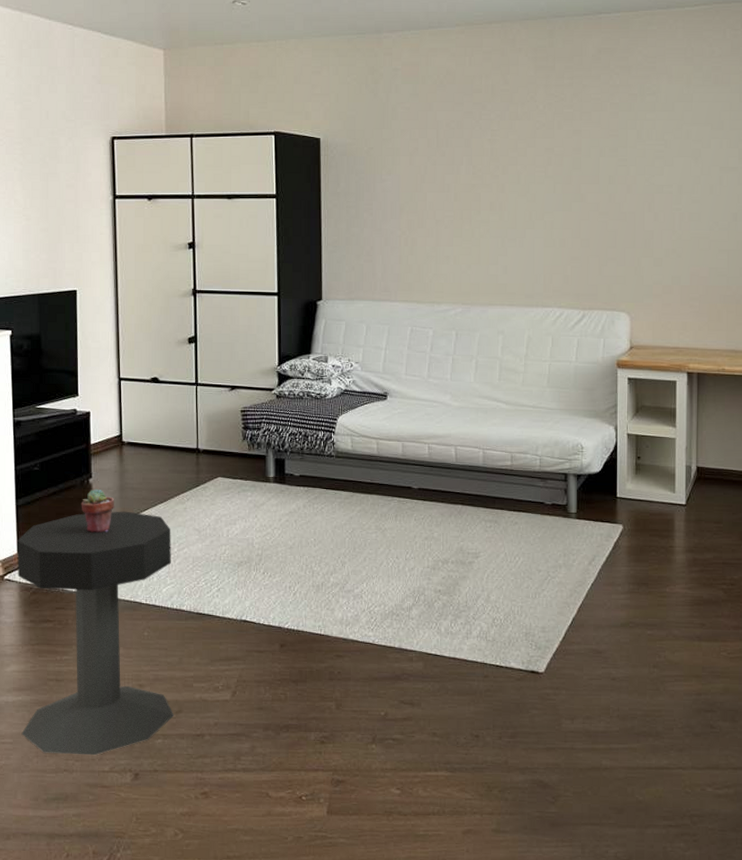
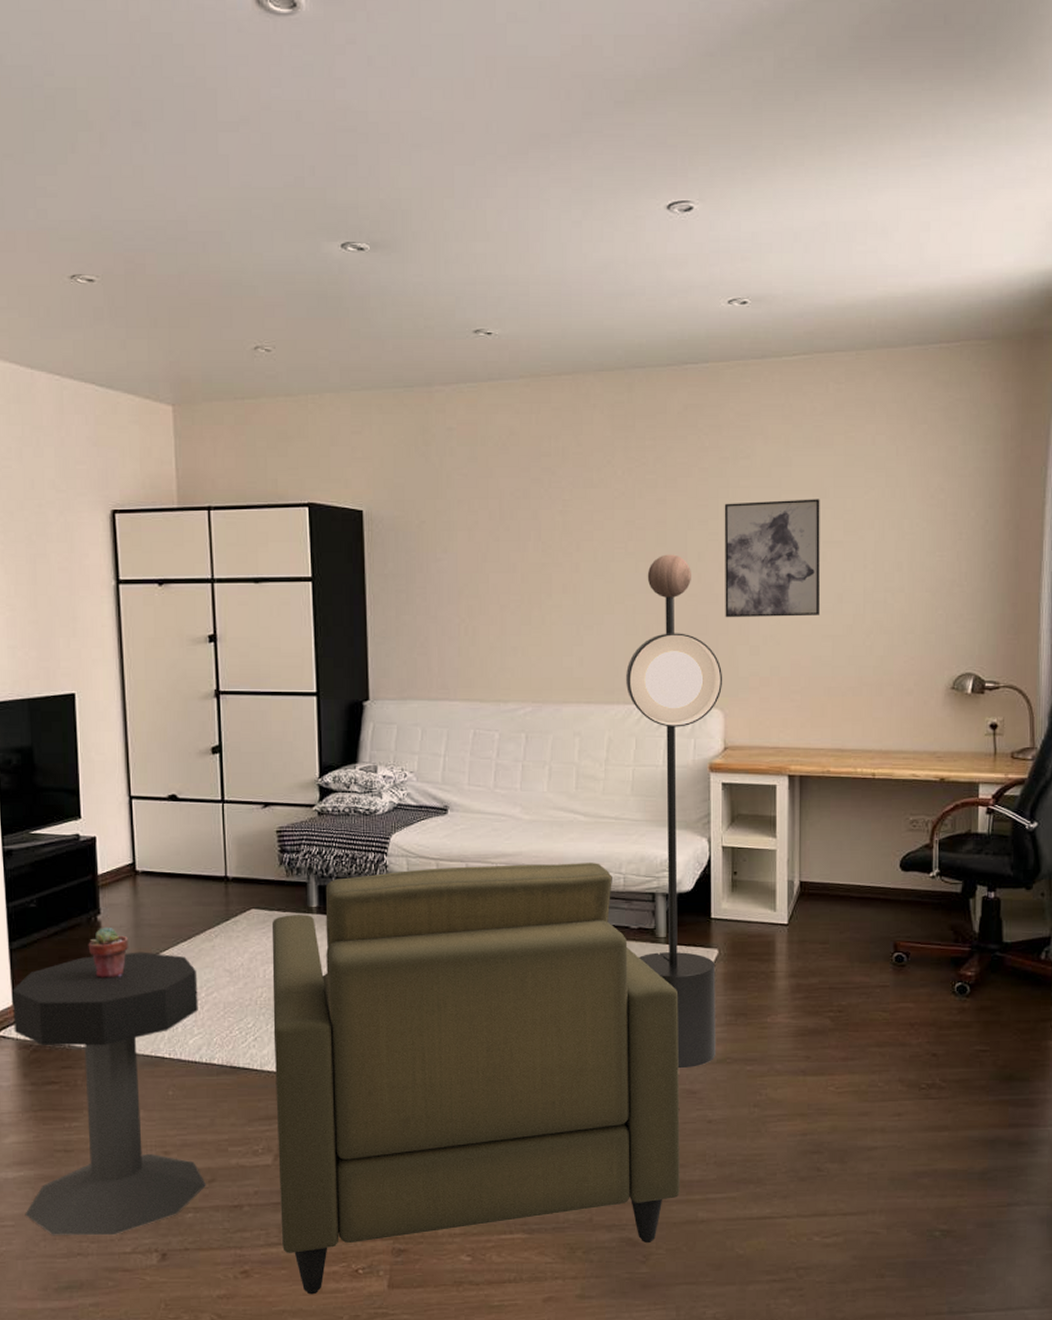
armchair: none [234,445,587,817] -> present [271,863,680,1295]
floor lamp: none [544,177,629,631] -> present [626,554,722,1069]
wall art: none [632,130,718,234] -> present [724,499,821,618]

